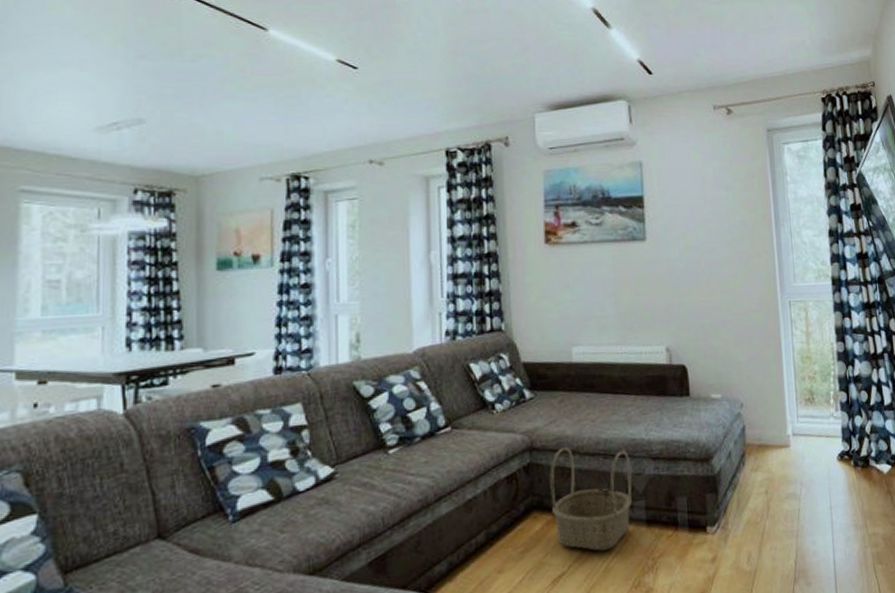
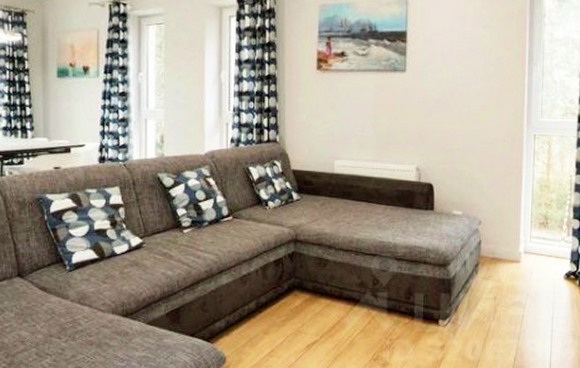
basket: present [549,447,633,551] -> none [309,242,378,328]

